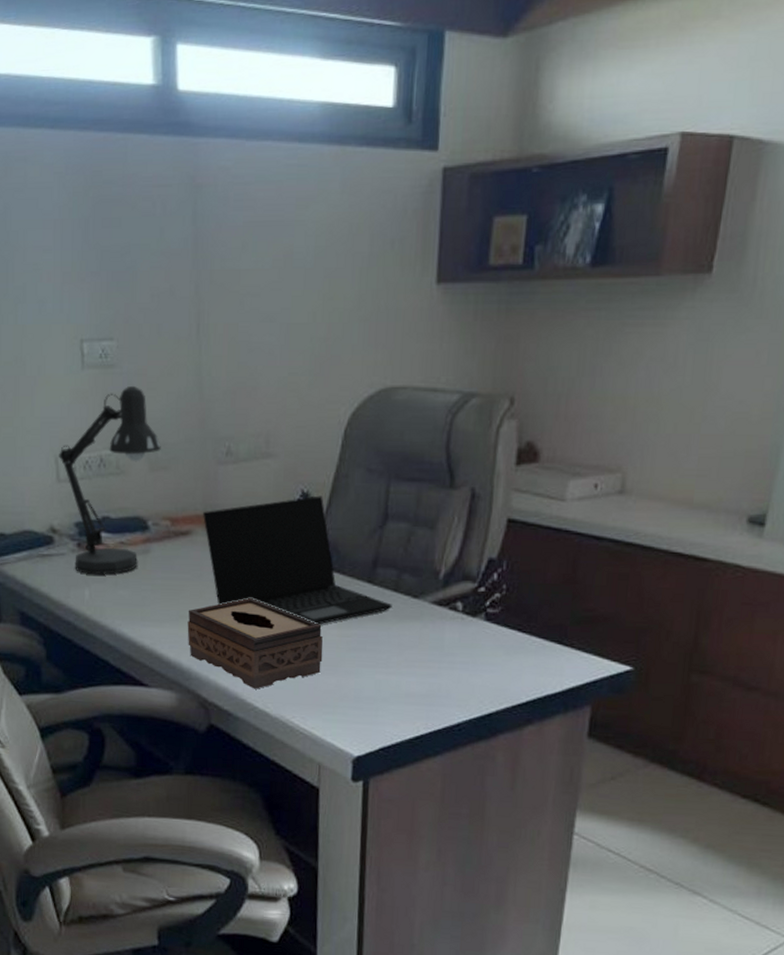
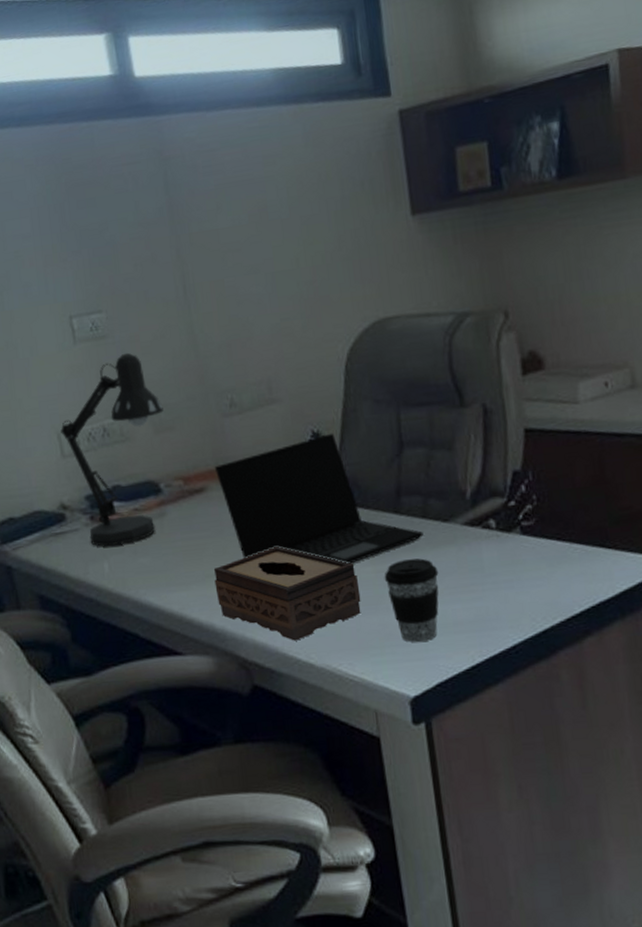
coffee cup: none [348,628,400,708] -> present [384,558,439,643]

